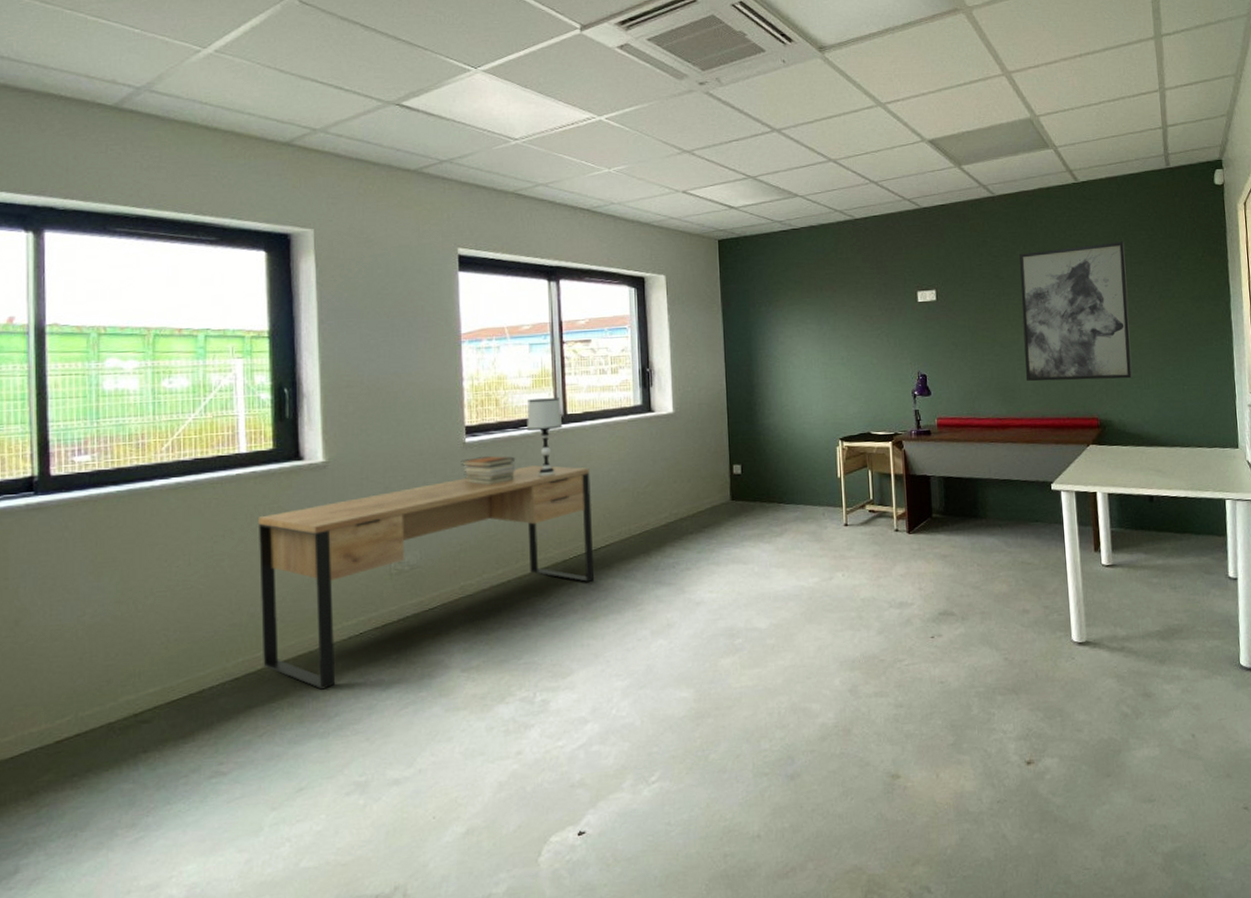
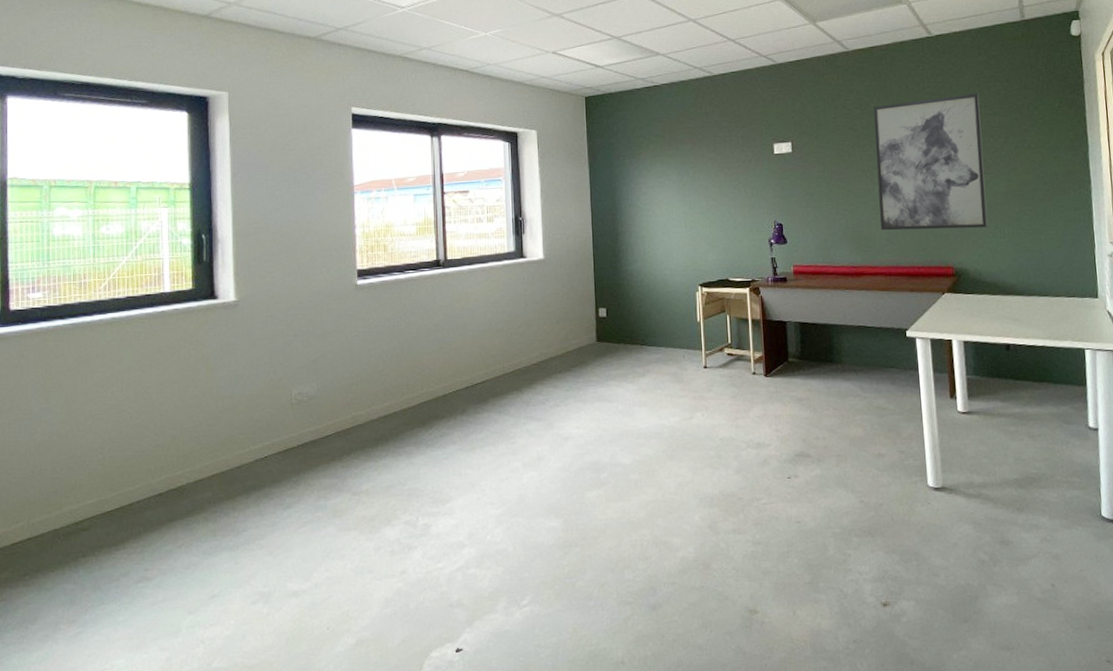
desk: present [257,465,595,690] -> none [179,306,472,507]
book stack: present [461,455,516,485] -> none [353,297,402,324]
table lamp: present [527,398,563,477] -> none [411,244,444,317]

